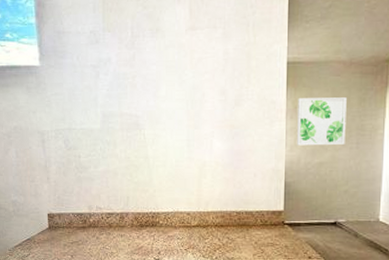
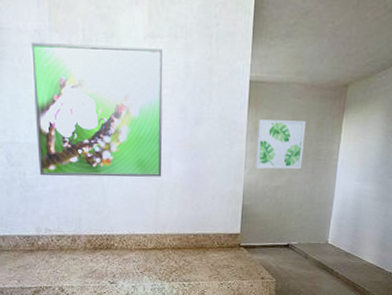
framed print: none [87,39,204,158] -> present [30,42,163,177]

